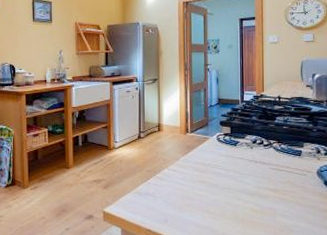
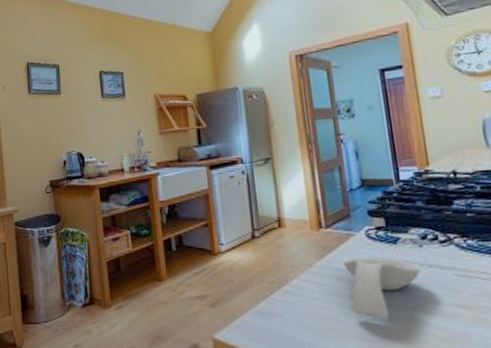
spoon rest: none [199,155,249,198] -> present [342,257,420,319]

